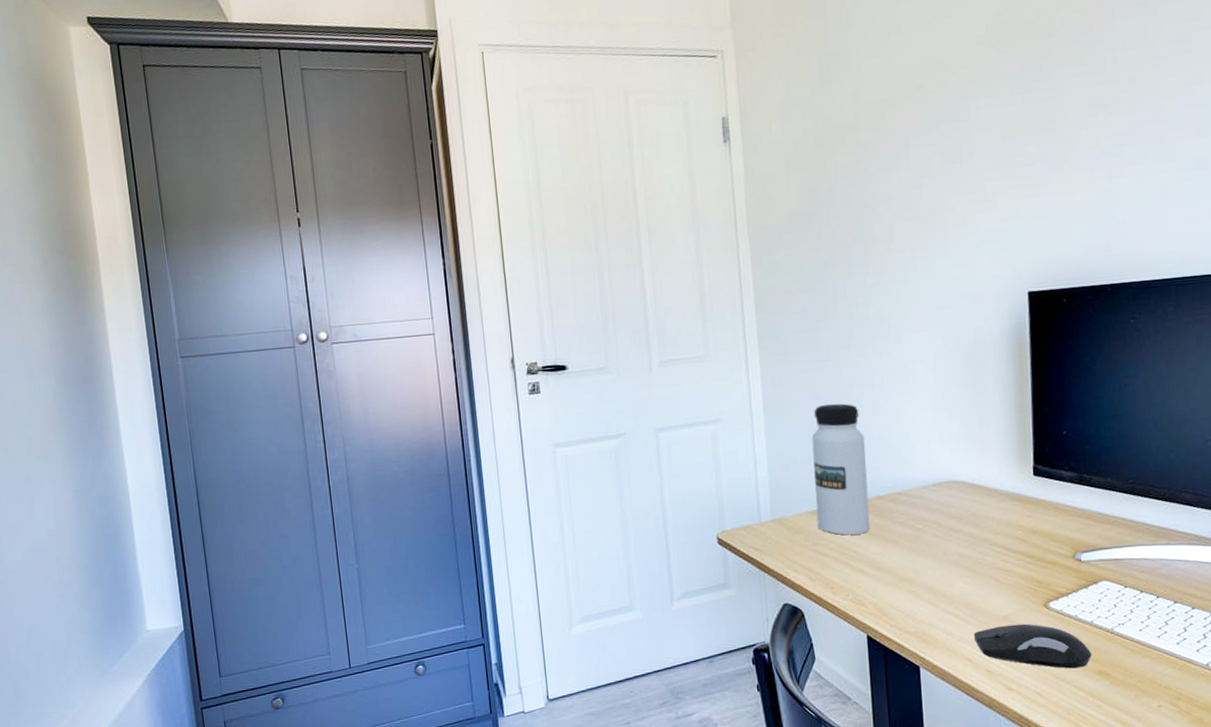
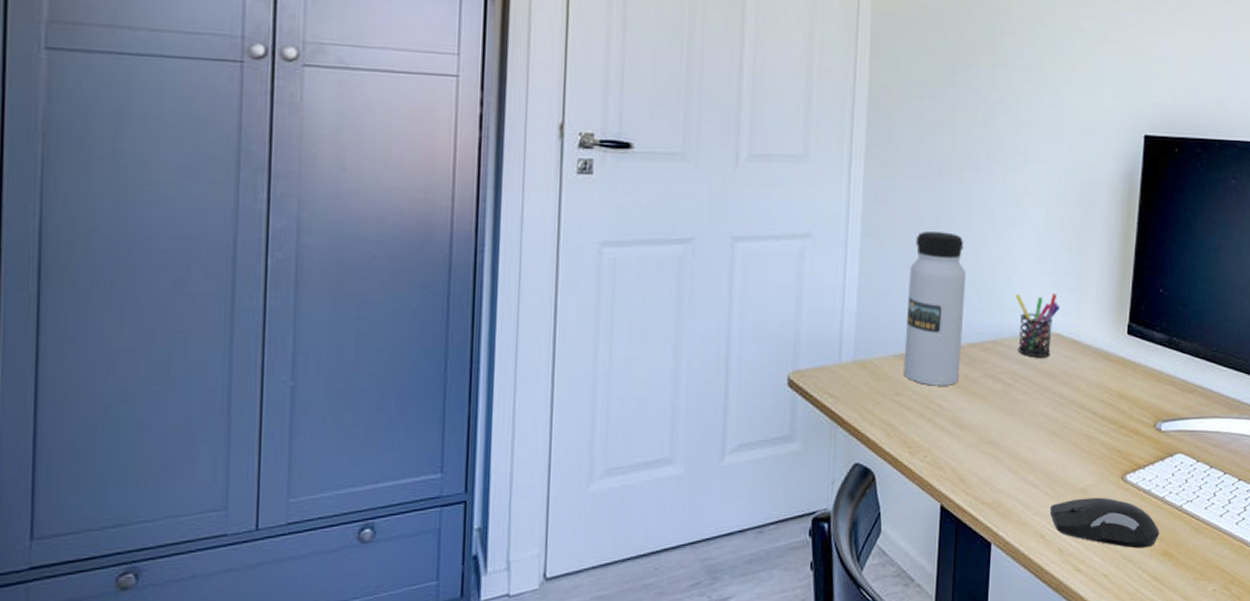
pen holder: none [915,446,961,504] -> present [1015,293,1061,358]

